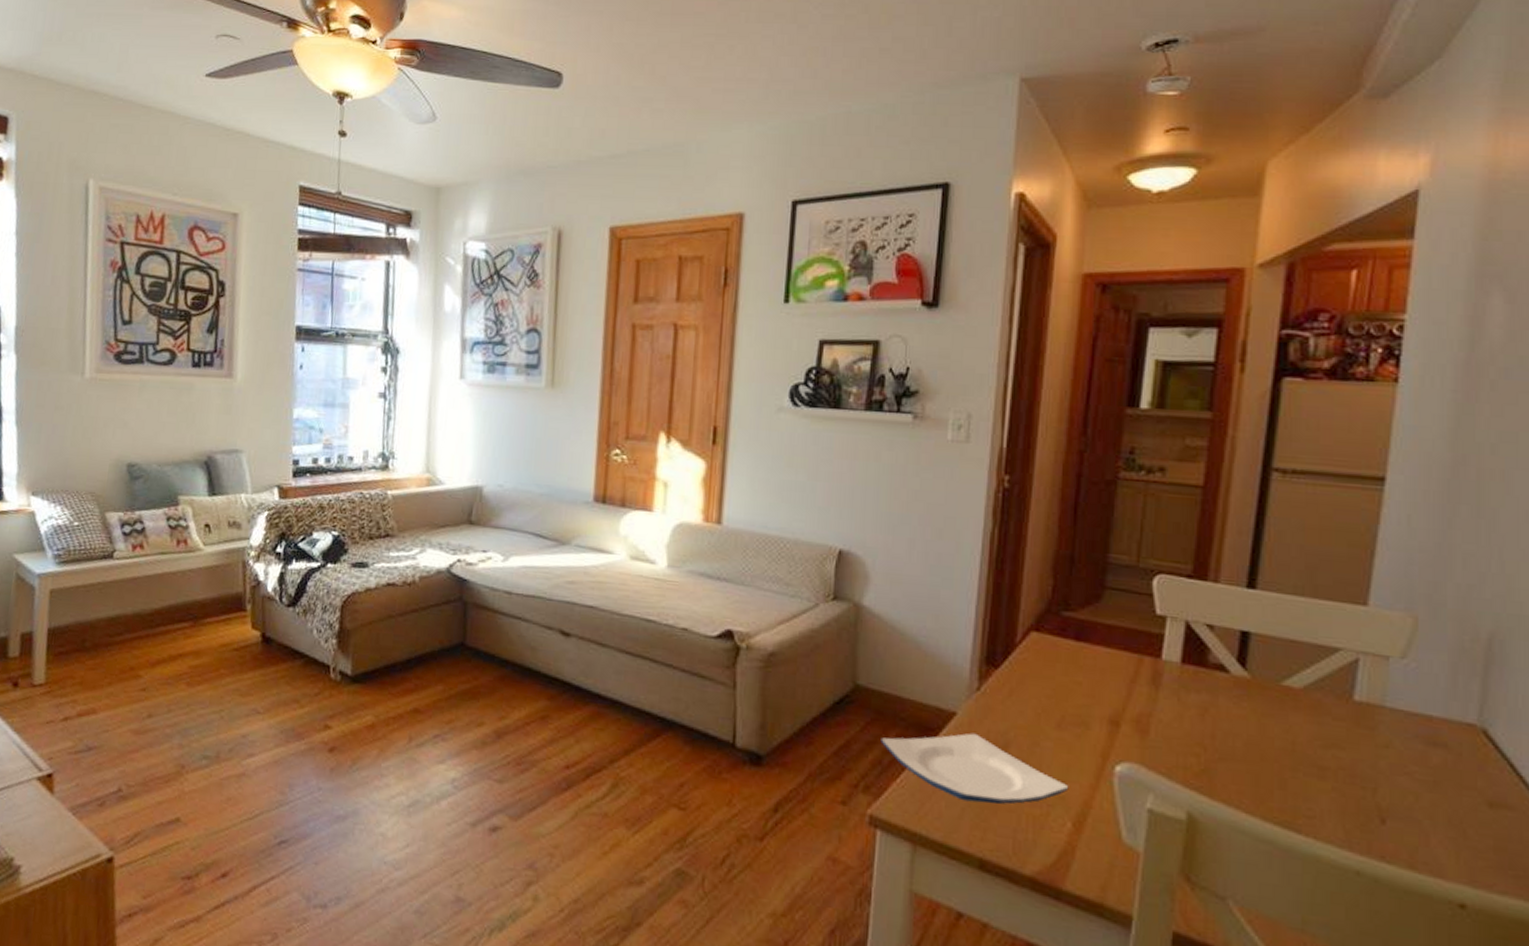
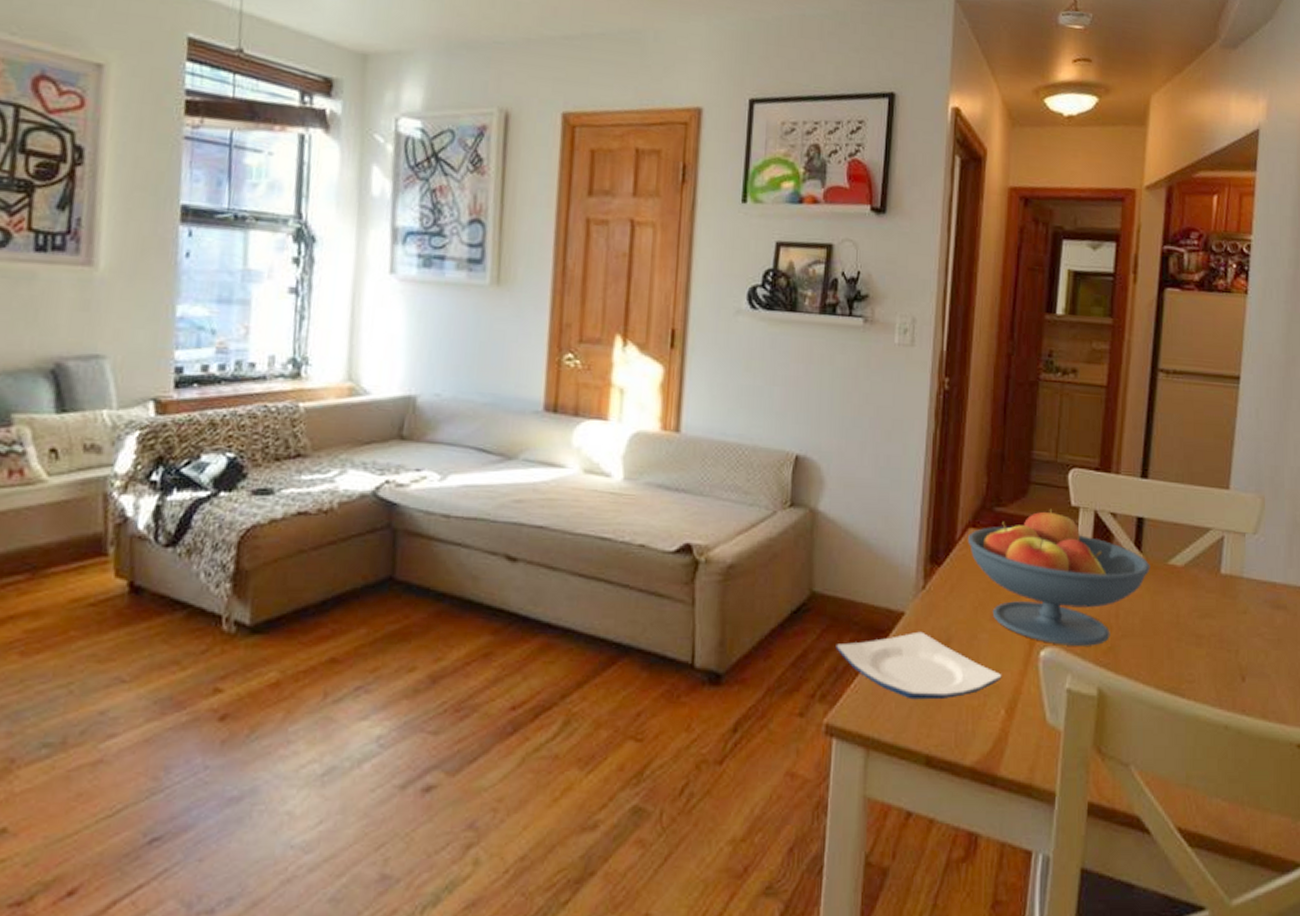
fruit bowl: none [1030,616,1258,767] -> present [968,508,1150,646]

